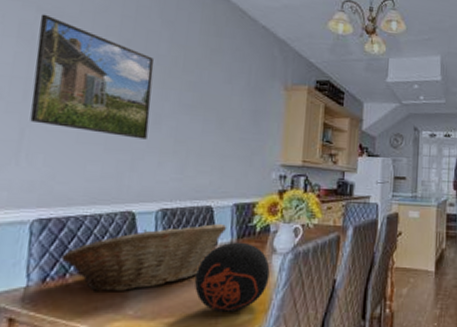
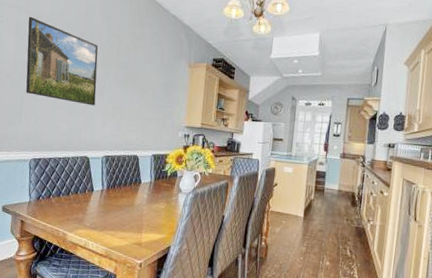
fruit basket: present [61,223,228,292] -> none [47,168,148,210]
decorative ball: present [194,242,270,312] -> none [126,182,177,232]

